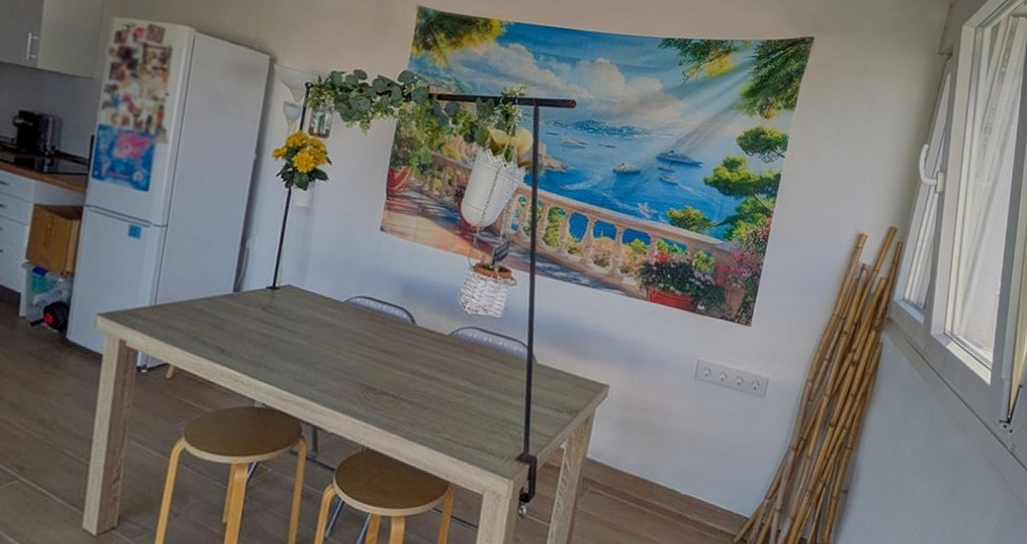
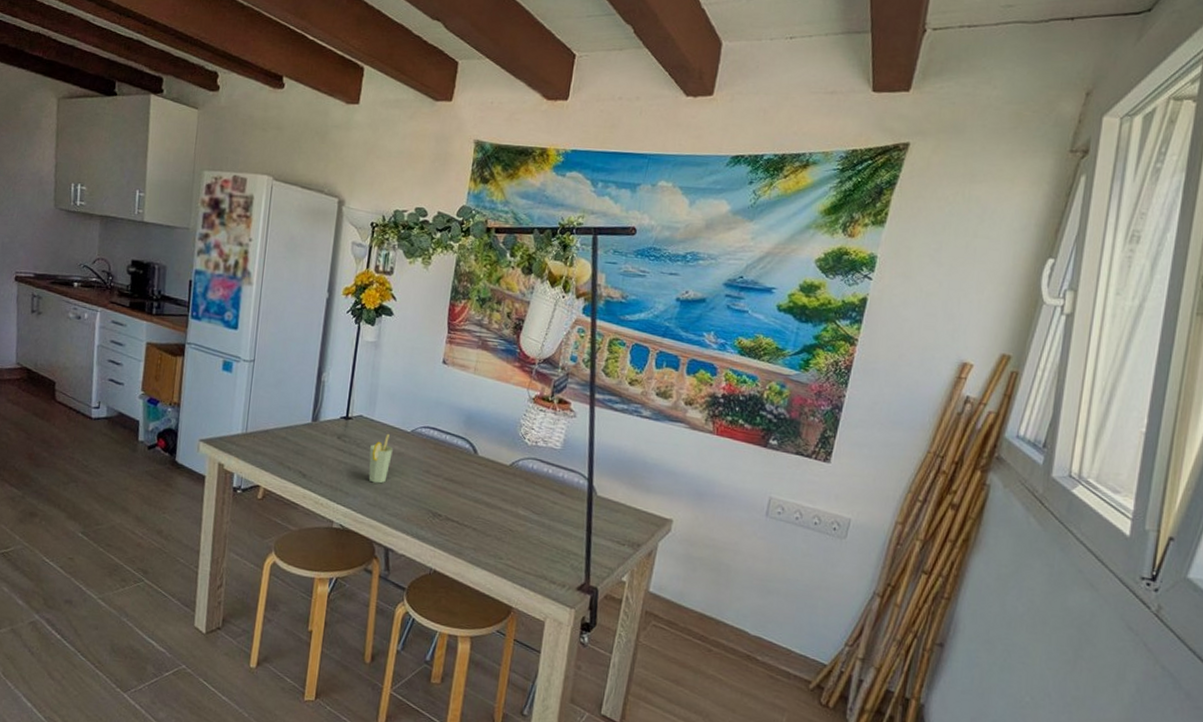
cup: none [296,305,325,358] -> present [368,434,393,484]

